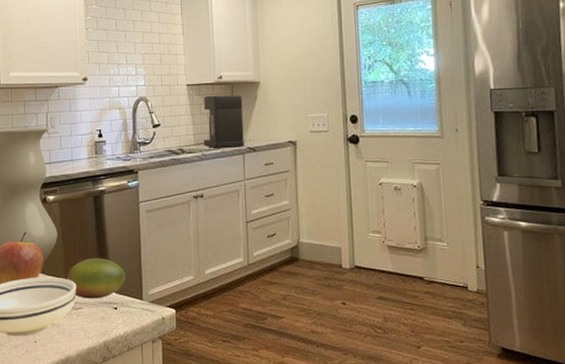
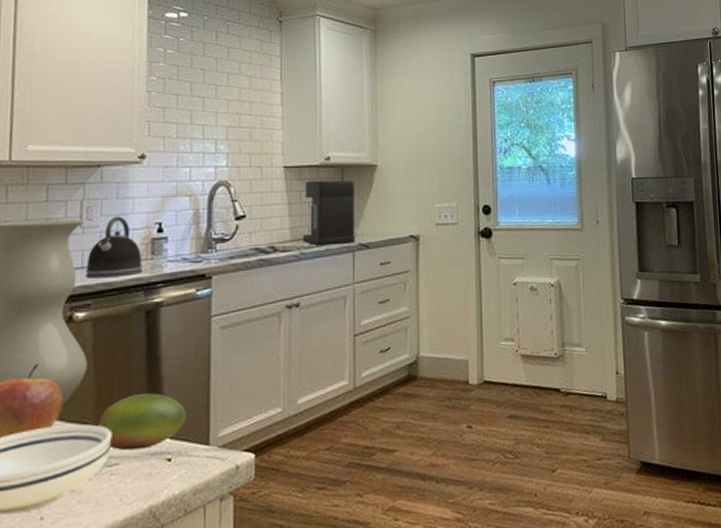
kettle: none [52,125,91,171] -> present [85,216,144,279]

